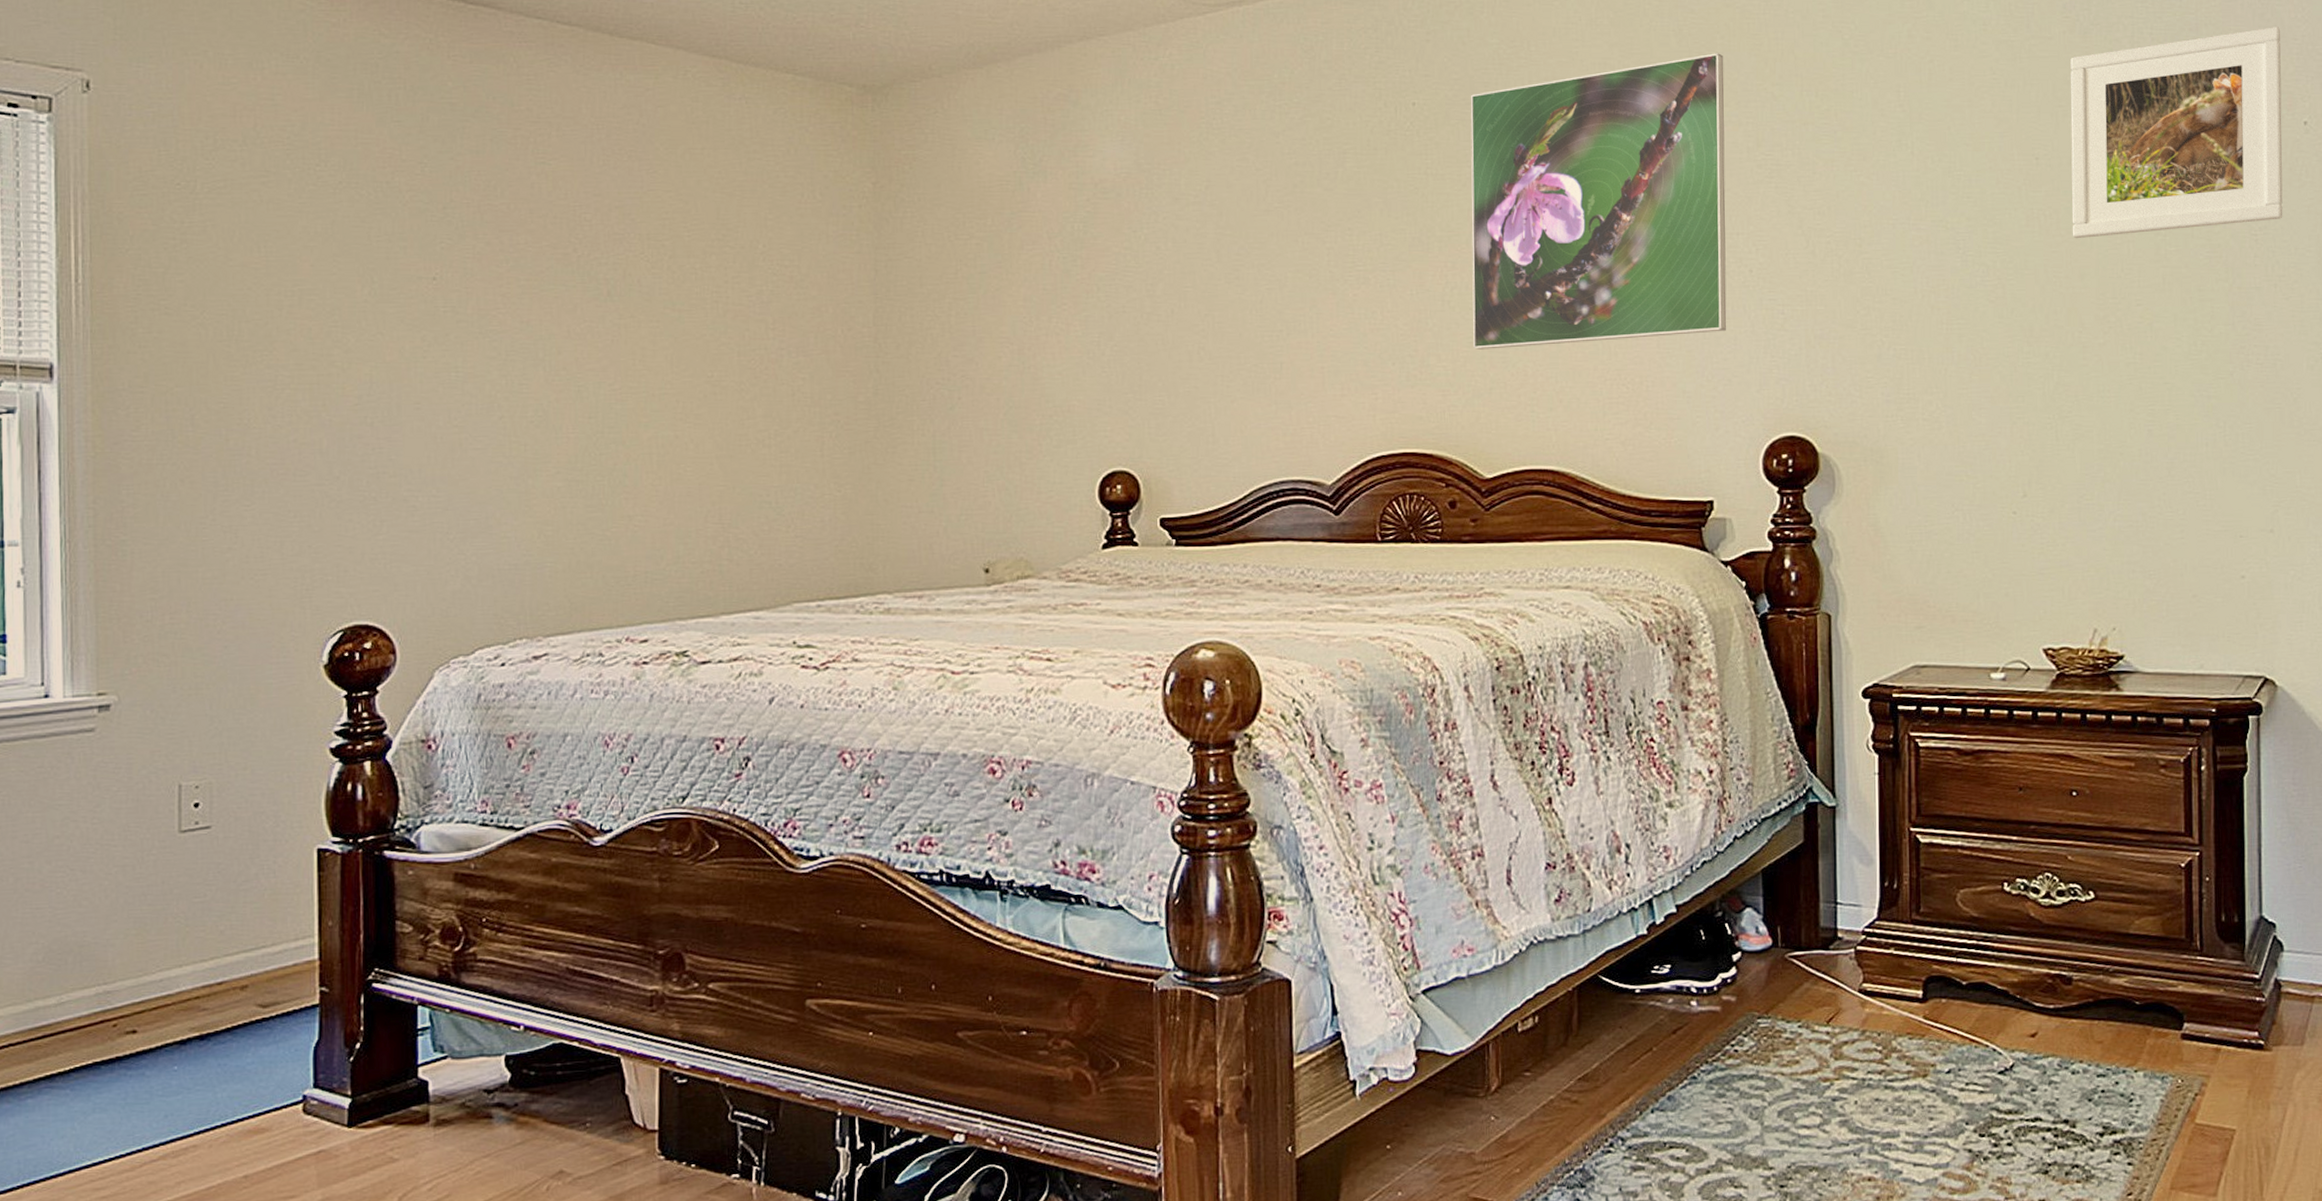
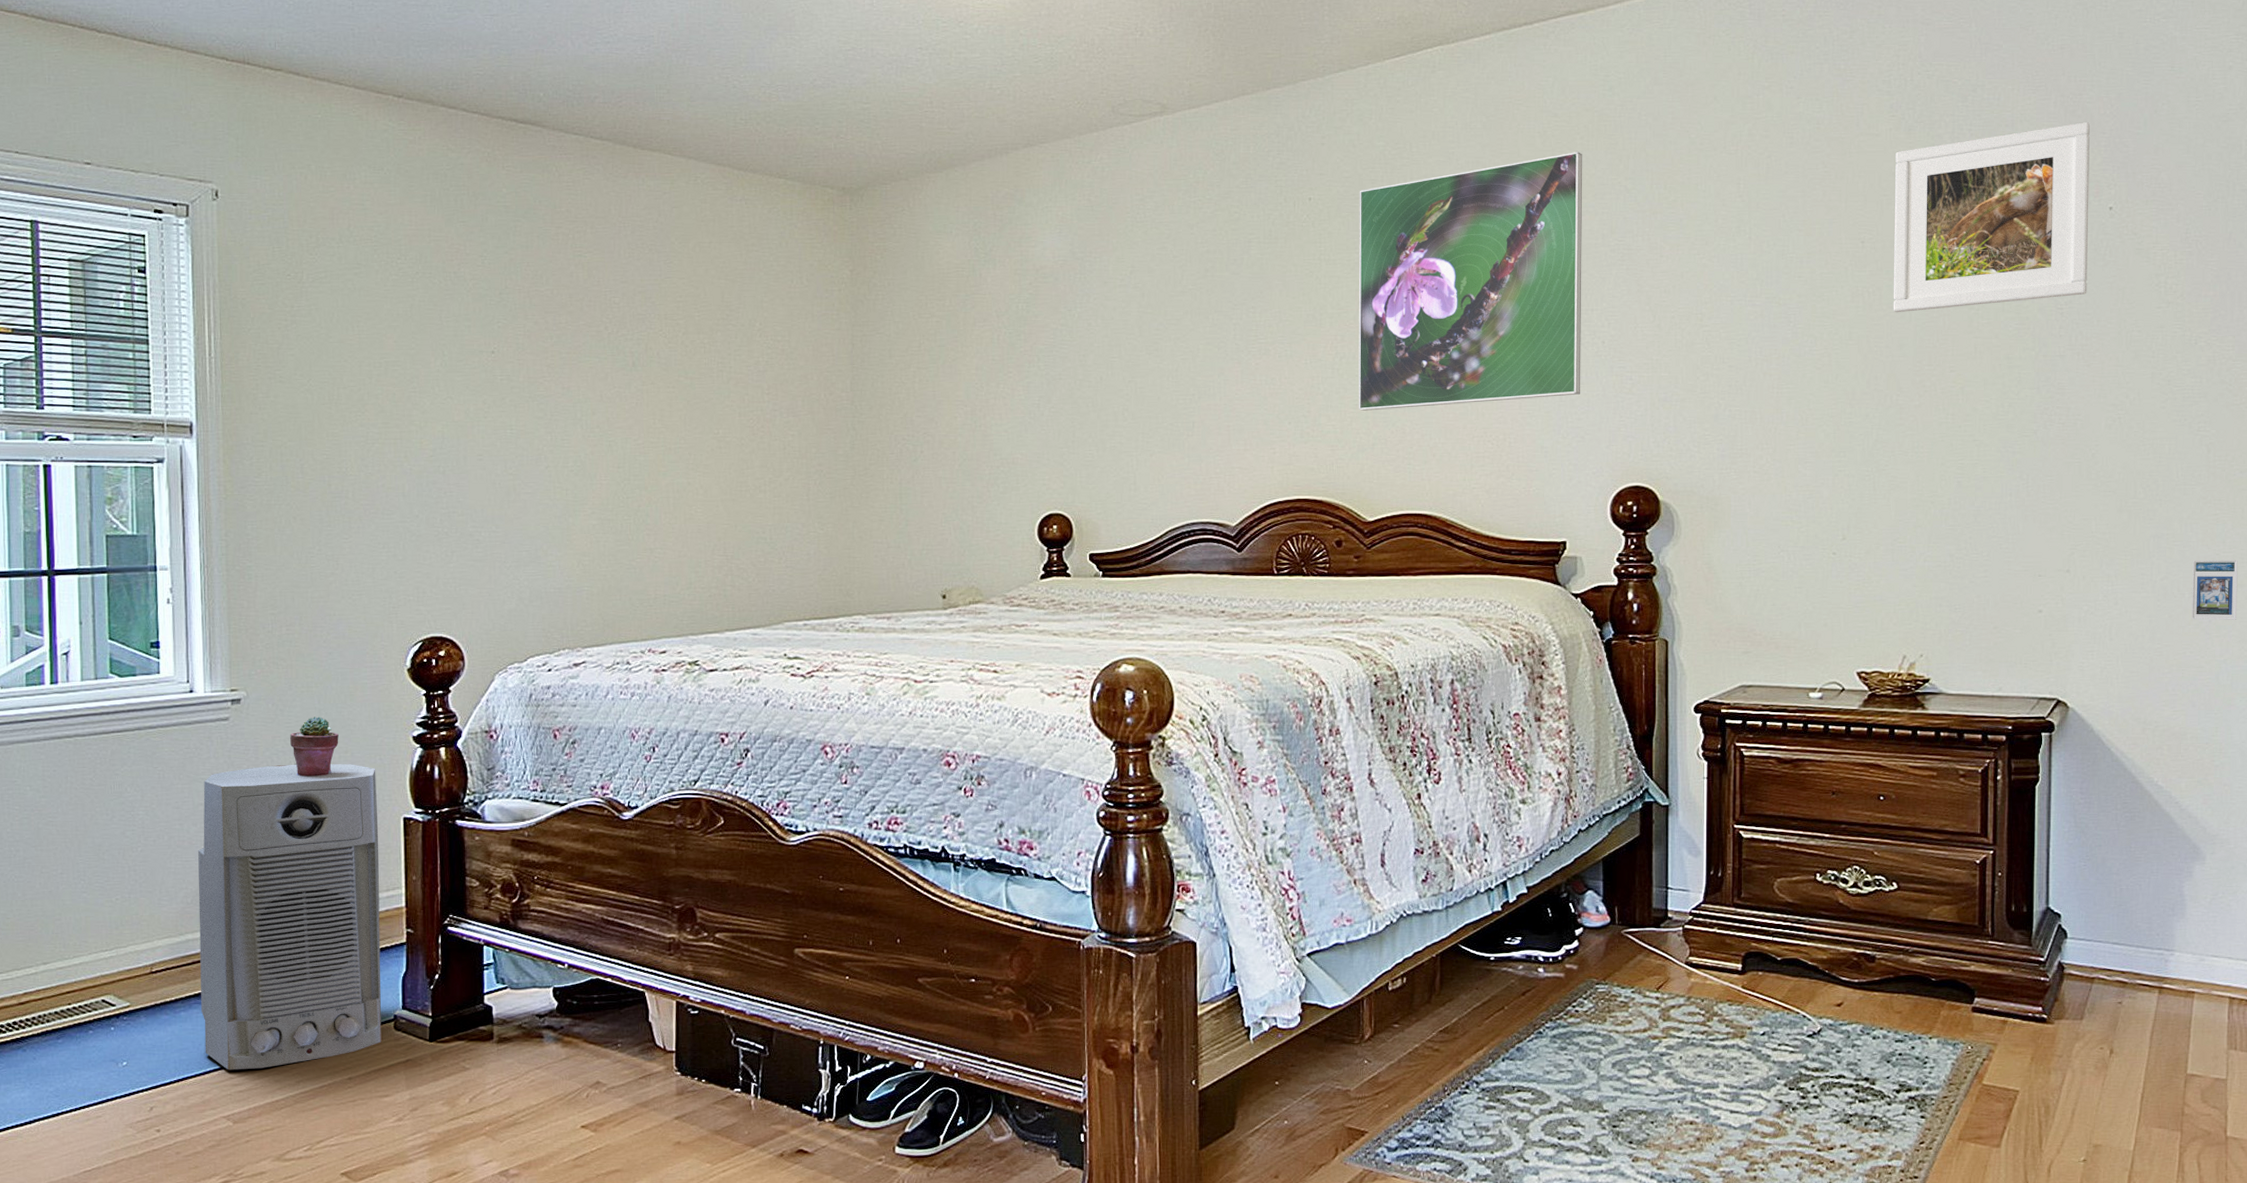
air purifier: none [52,783,287,1171] -> present [198,764,382,1070]
potted succulent: none [173,725,236,800] -> present [290,717,339,777]

